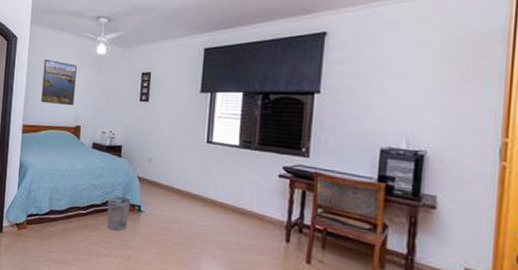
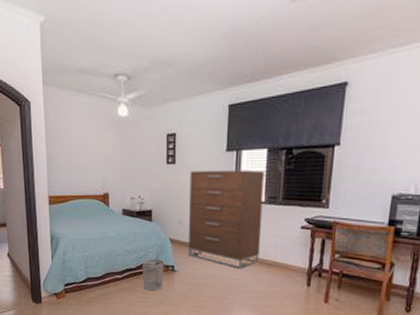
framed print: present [41,59,77,106] -> none [63,124,100,173]
dresser: none [156,109,240,216] -> present [188,170,265,269]

